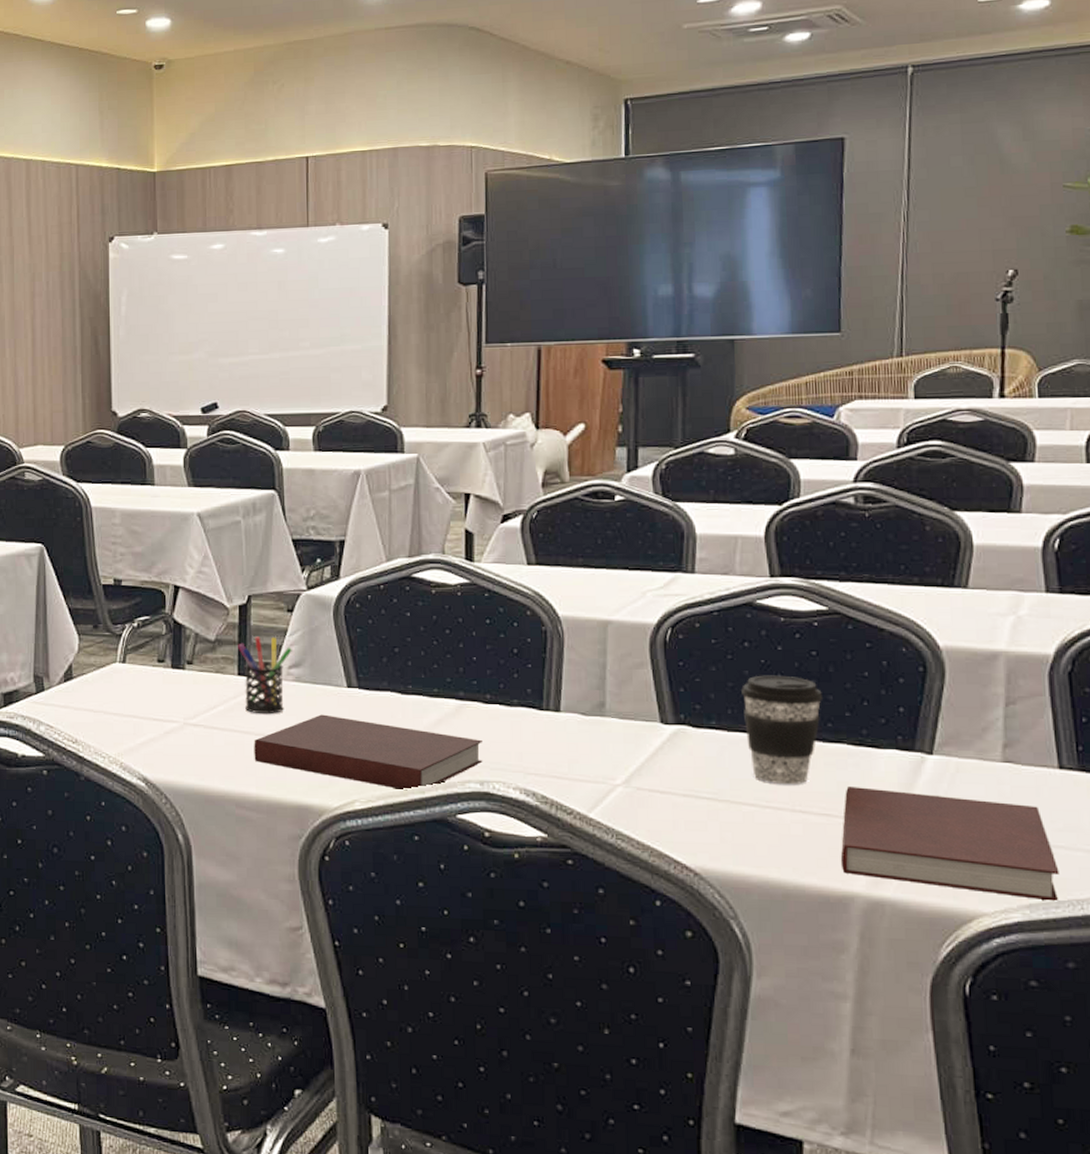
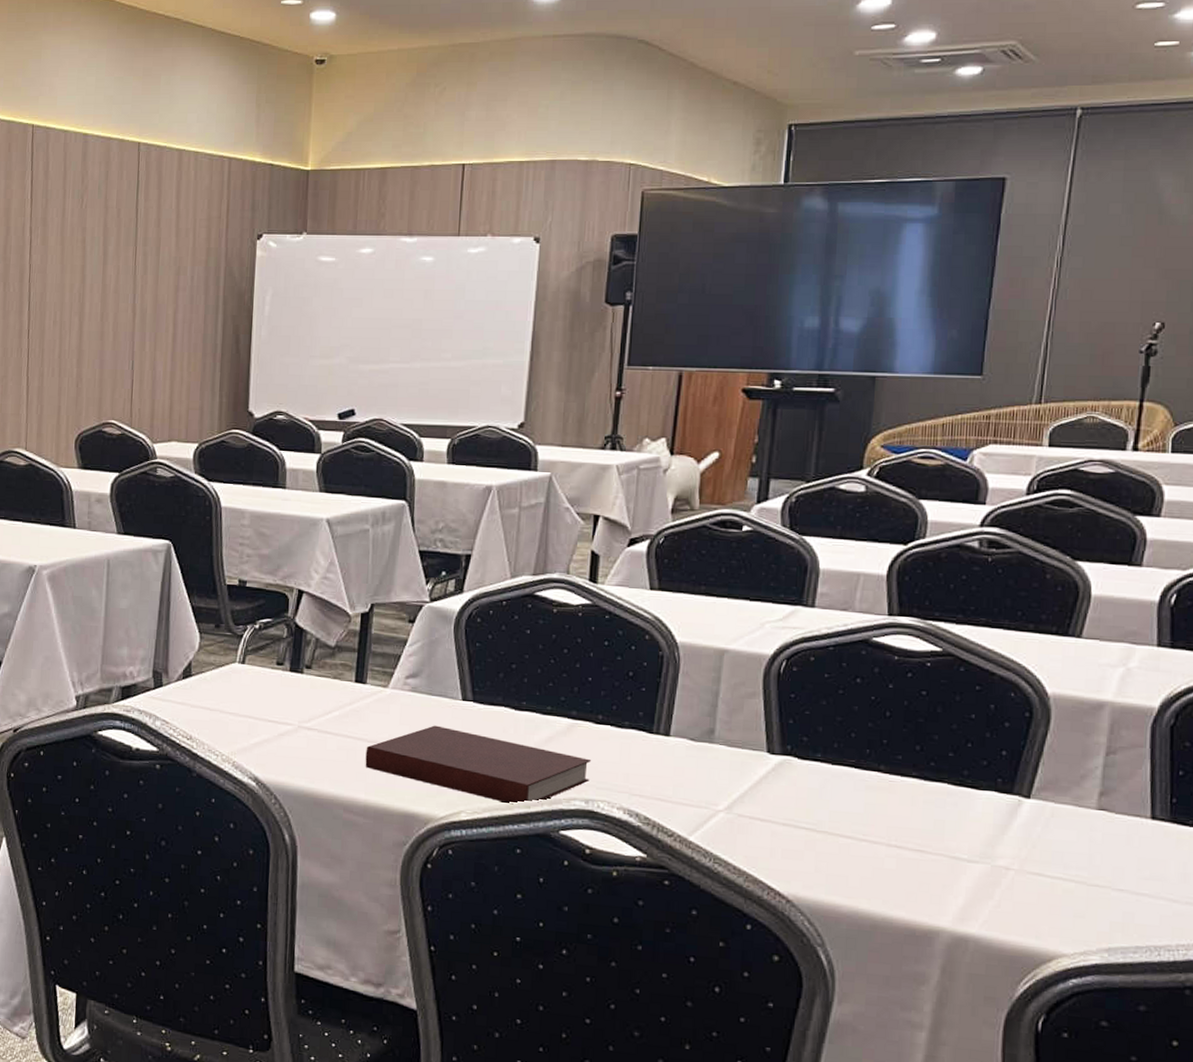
pen holder: present [238,636,292,715] -> none [357,645,411,722]
coffee cup: present [741,675,824,785] -> none [849,711,929,820]
notebook: present [840,785,1060,901] -> none [929,824,1141,947]

